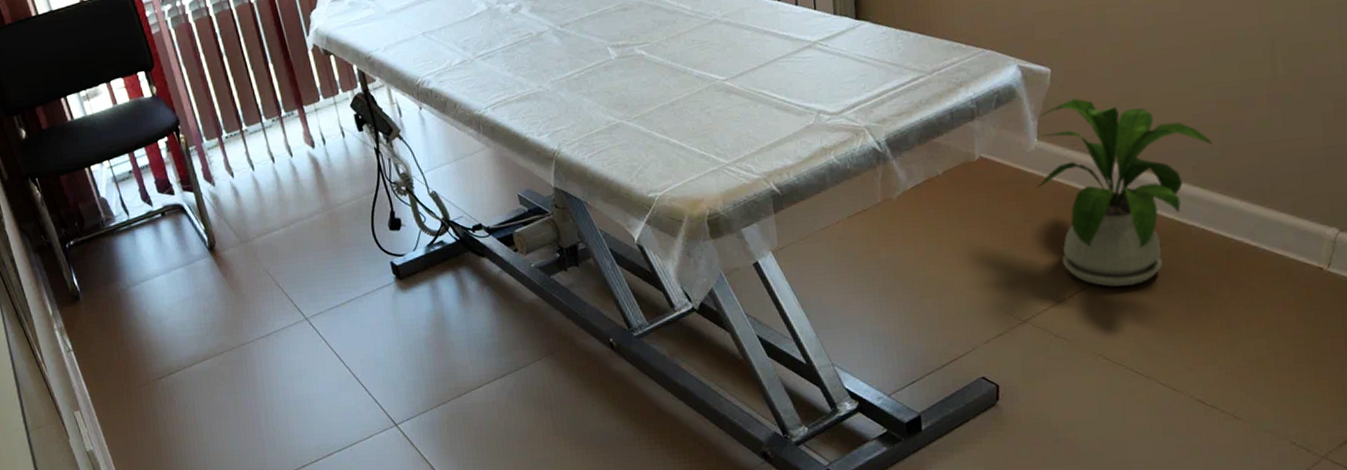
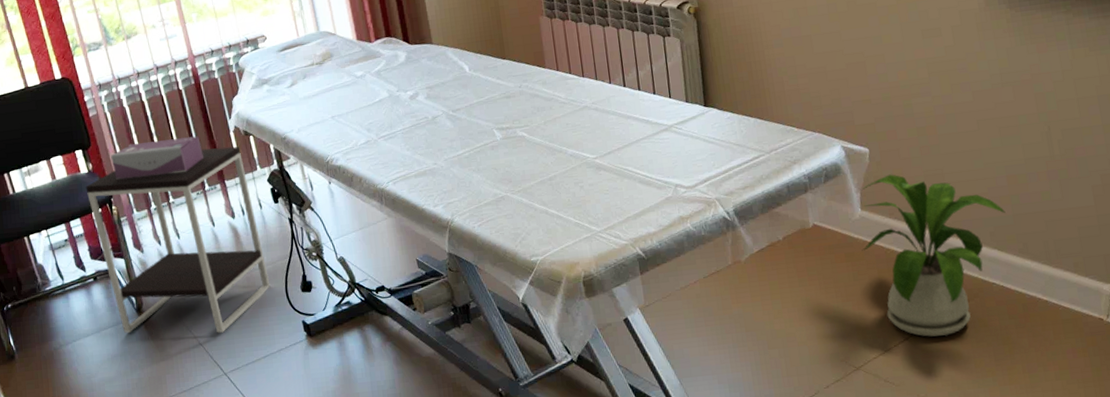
side table: none [150,67,355,275] -> present [85,146,271,333]
tissue box: none [176,55,279,105] -> present [111,136,204,180]

